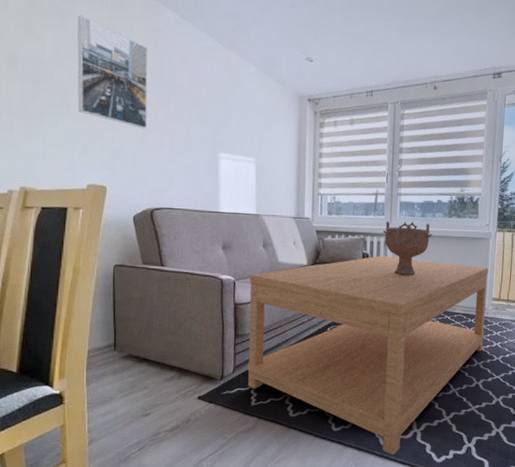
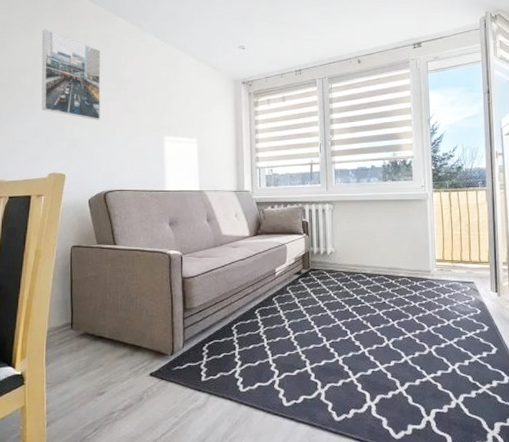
coffee table: present [248,256,489,456] -> none [195,223,432,432]
decorative bowl: present [382,221,432,275] -> none [320,187,369,241]

